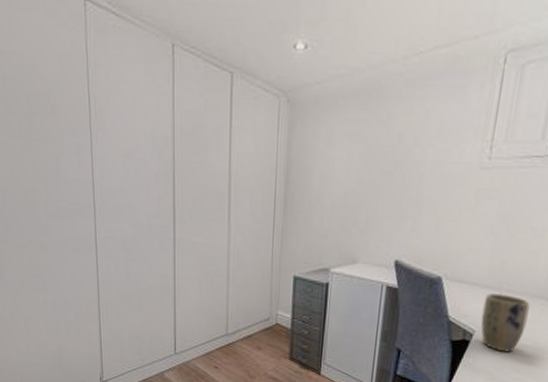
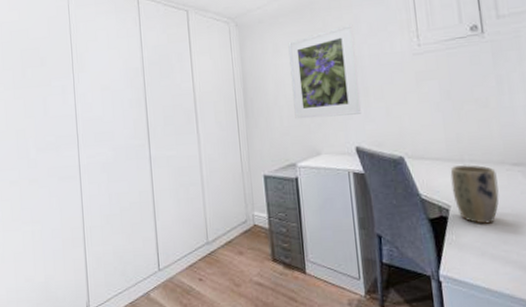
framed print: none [337,121,422,226] -> present [288,24,361,119]

